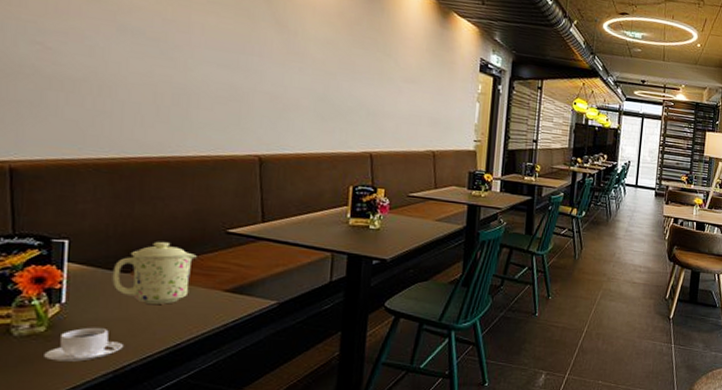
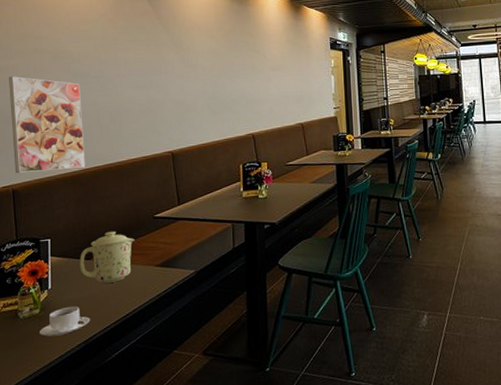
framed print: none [10,9,131,156] -> present [9,76,86,174]

